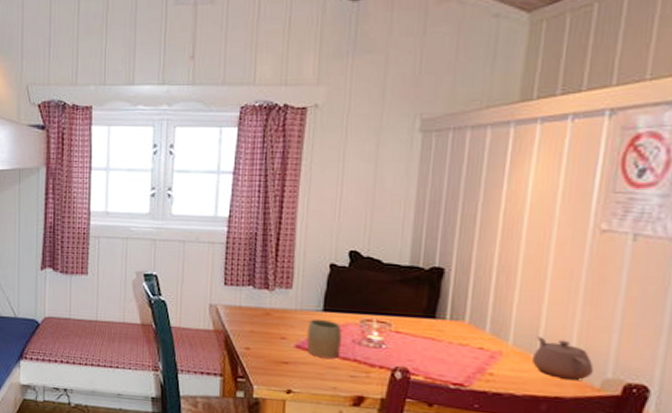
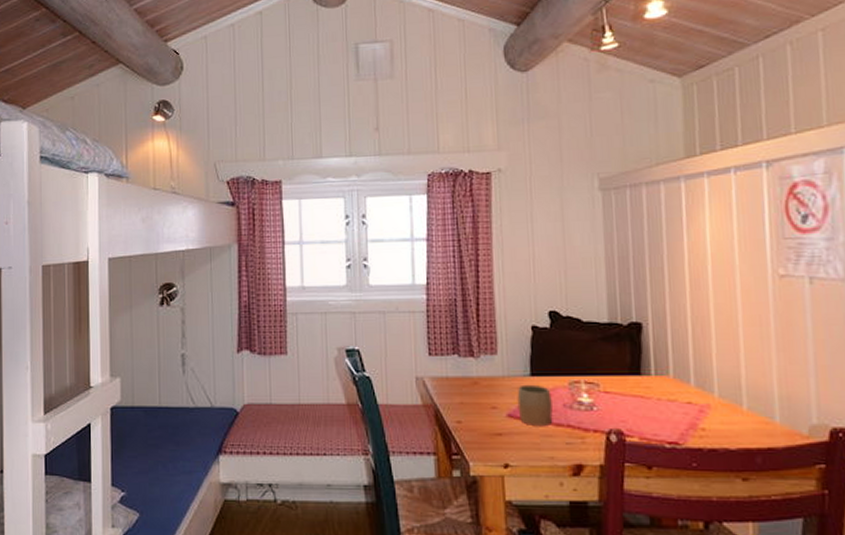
teapot: present [532,337,594,381] -> none [740,386,799,430]

